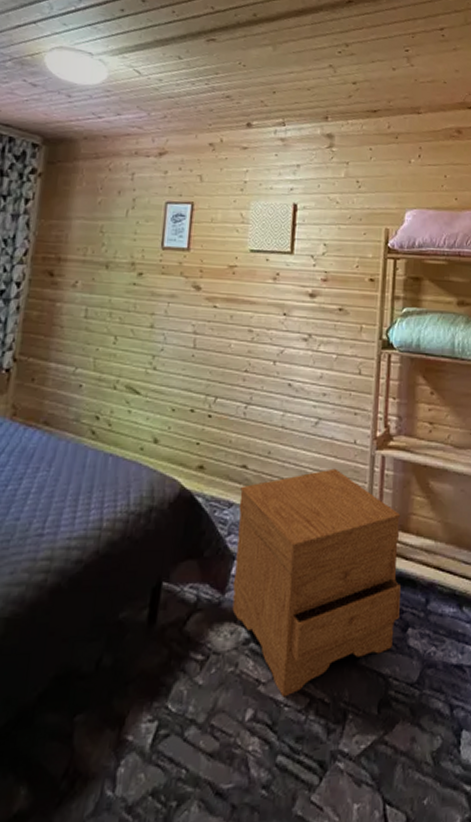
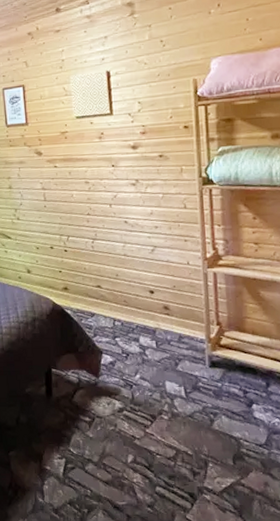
nightstand: present [232,468,401,698] -> none [98,284,244,449]

